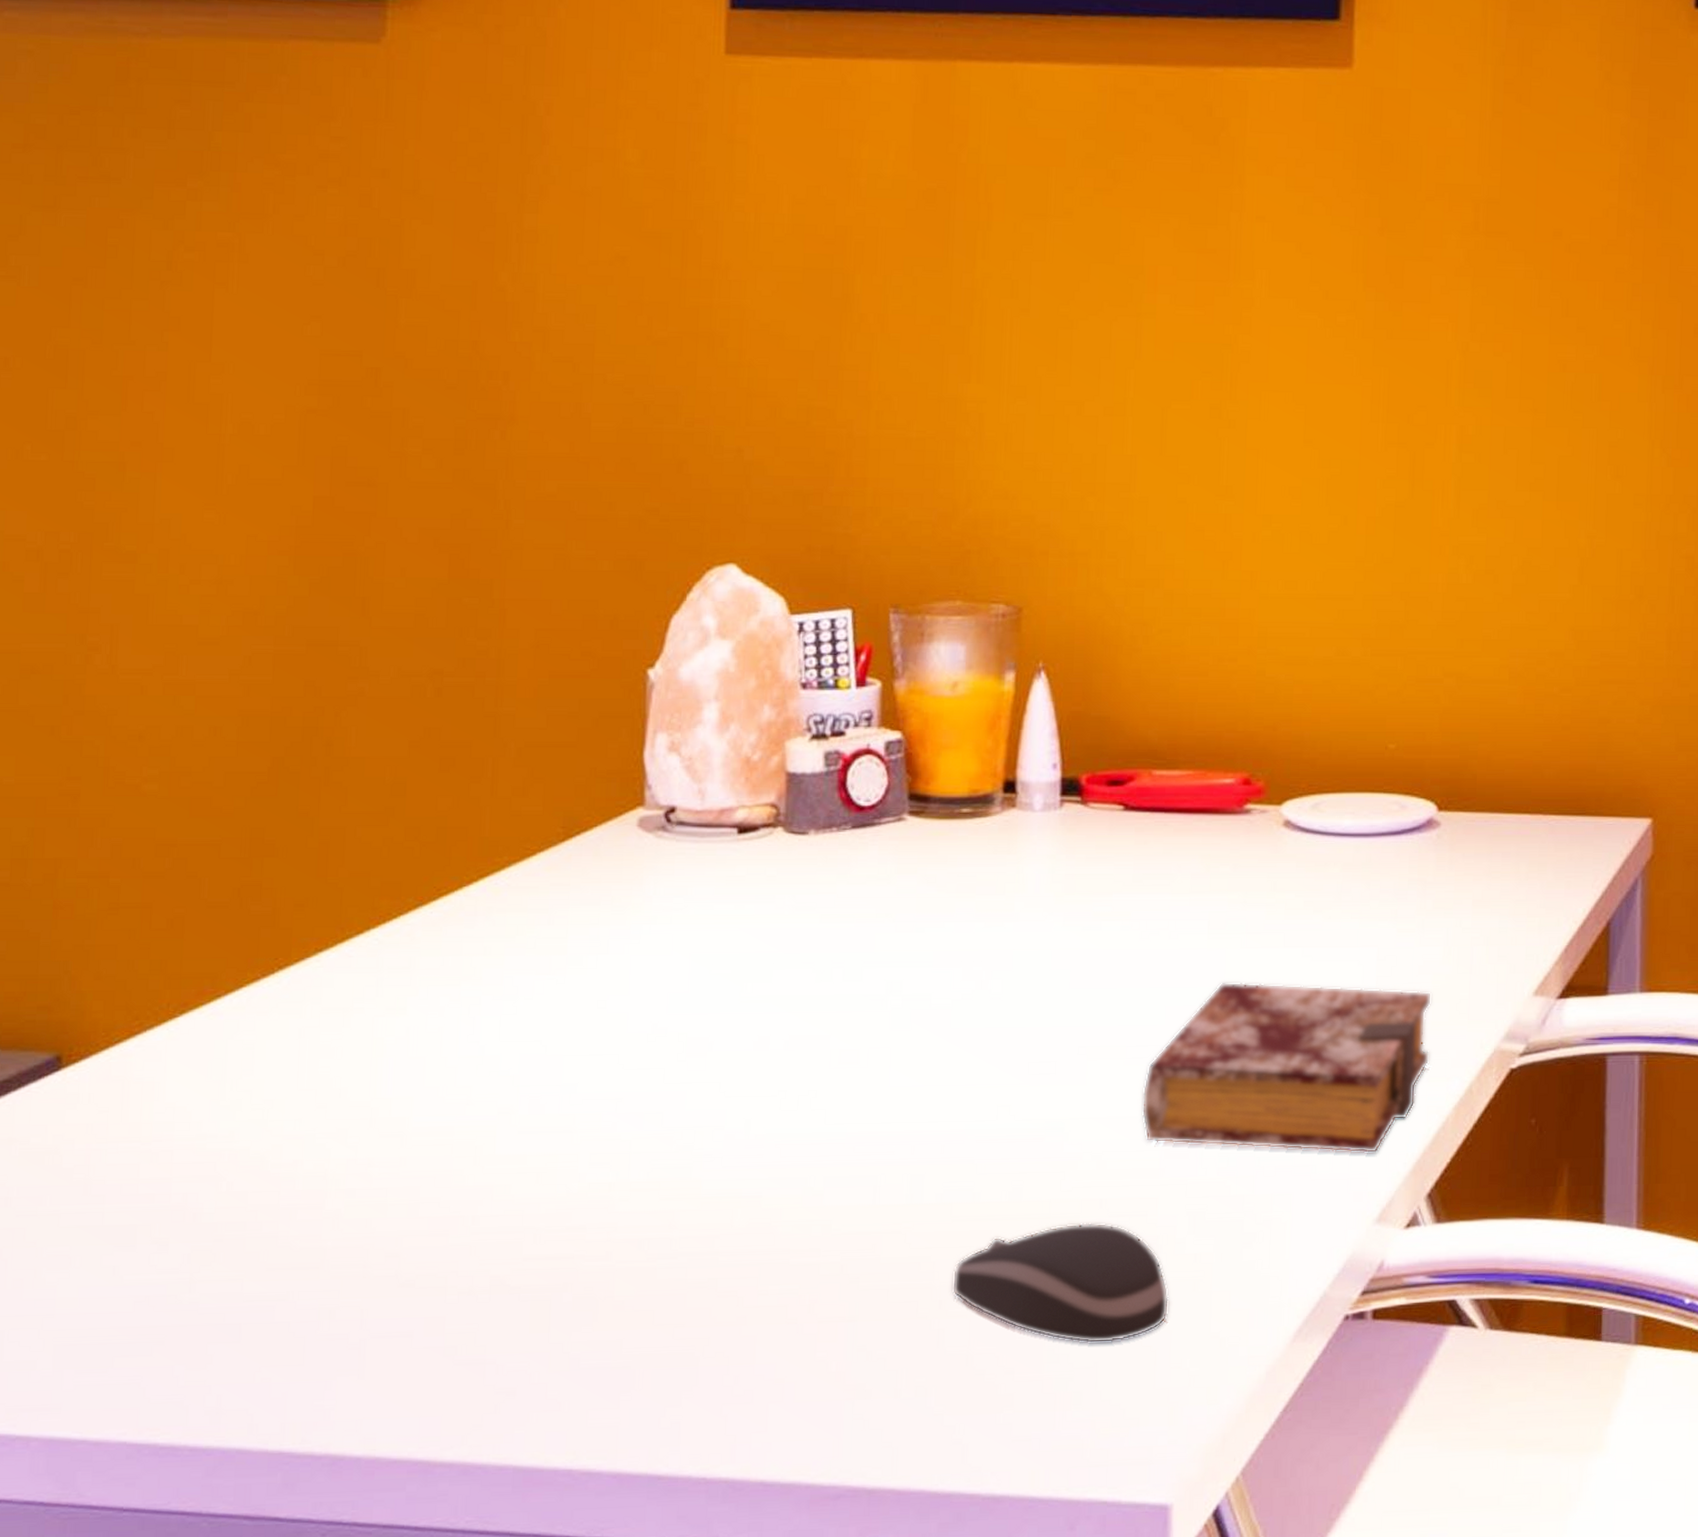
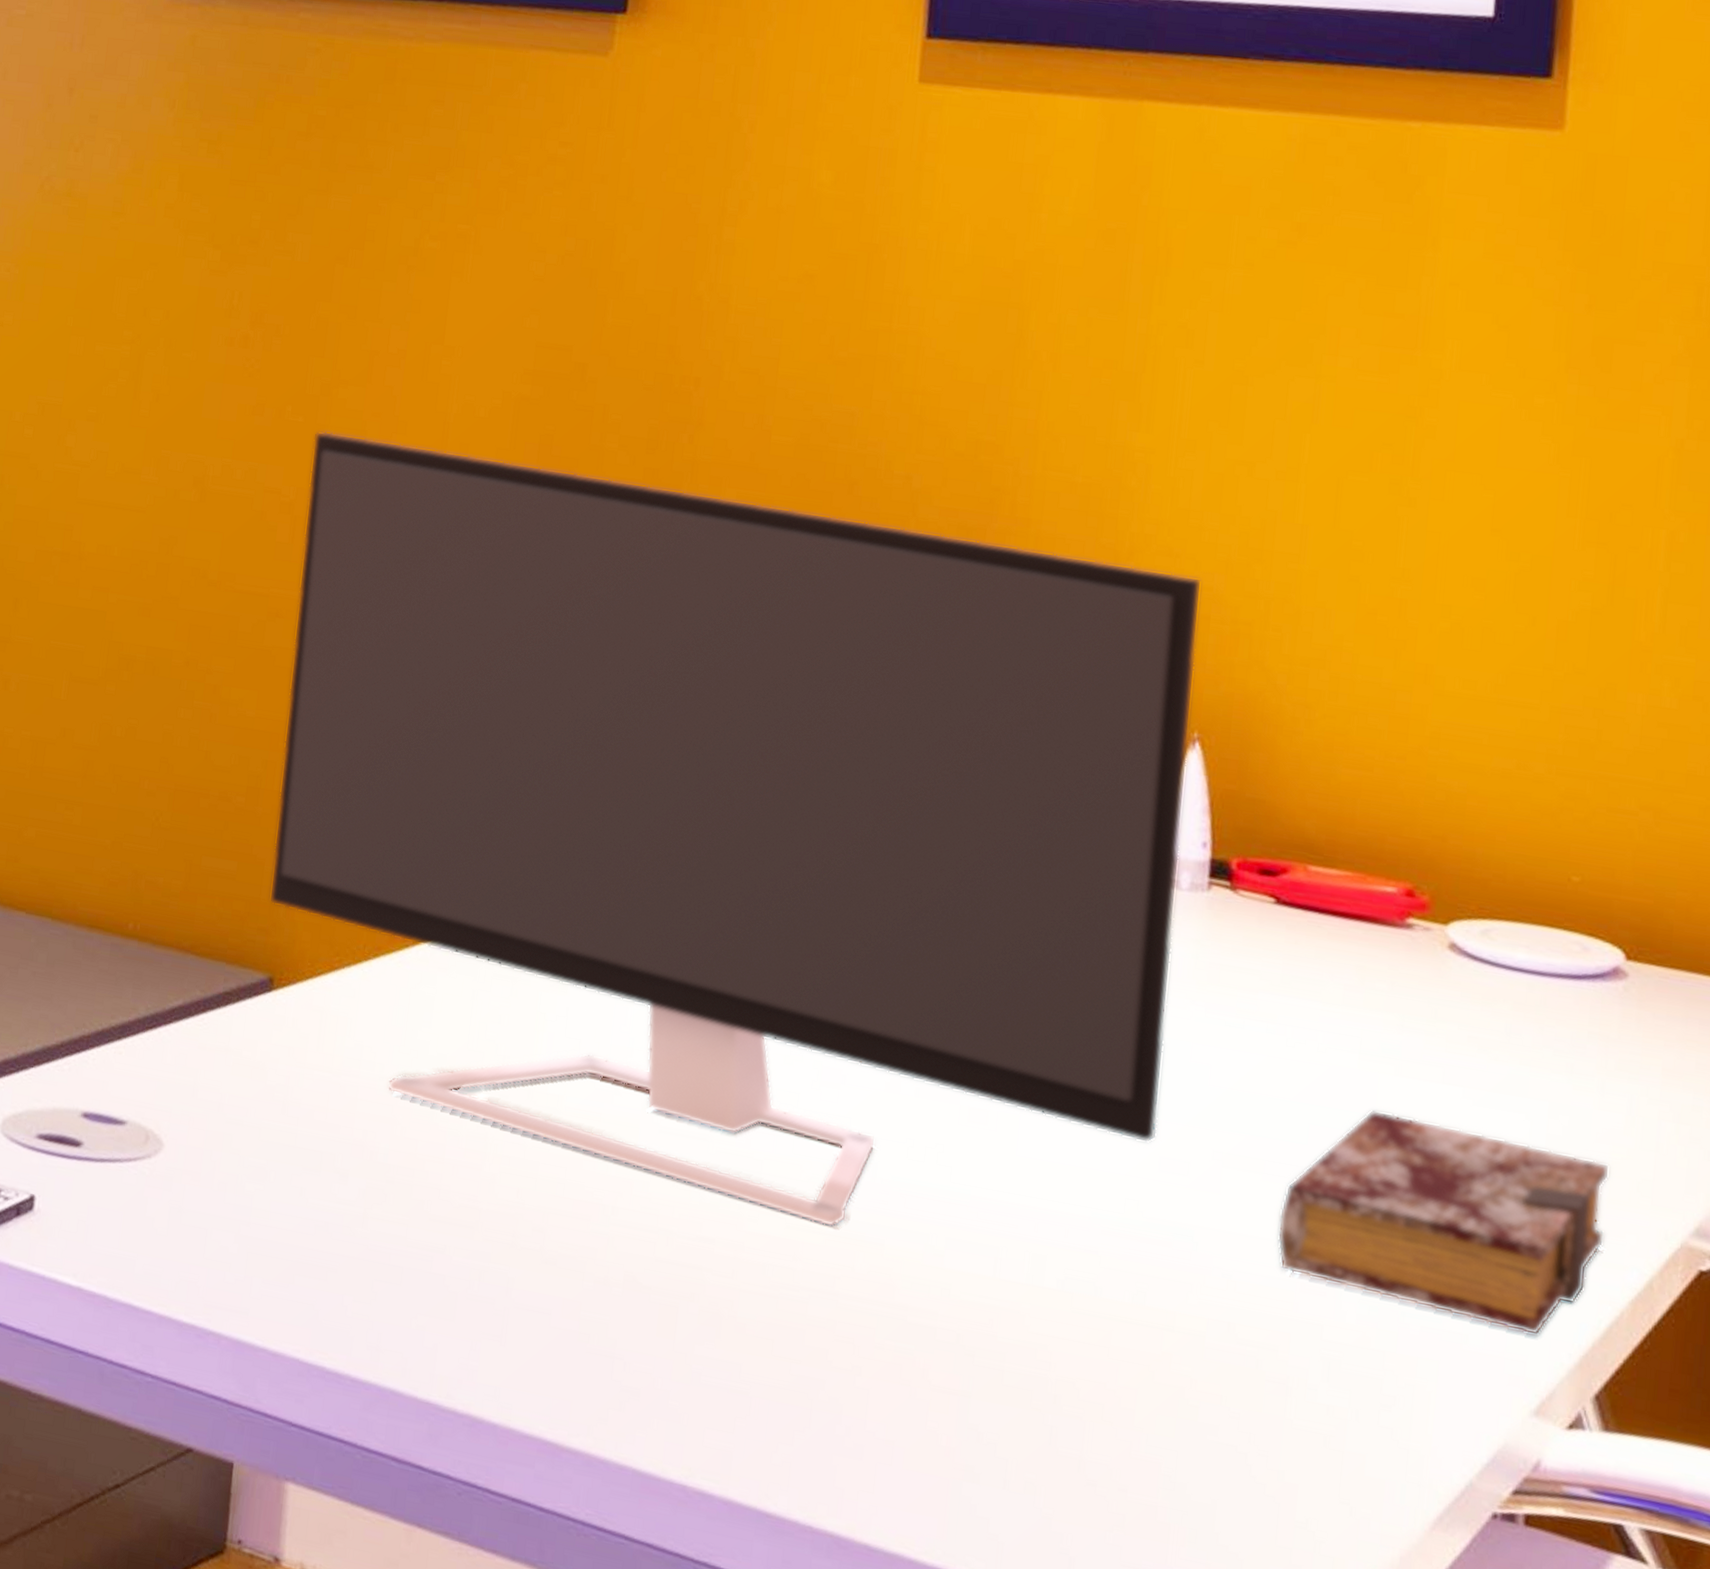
monitor: none [48,467,1039,1191] -> present [269,431,1202,1228]
computer mouse: present [951,1222,1170,1344] -> none [1067,1338,1297,1484]

